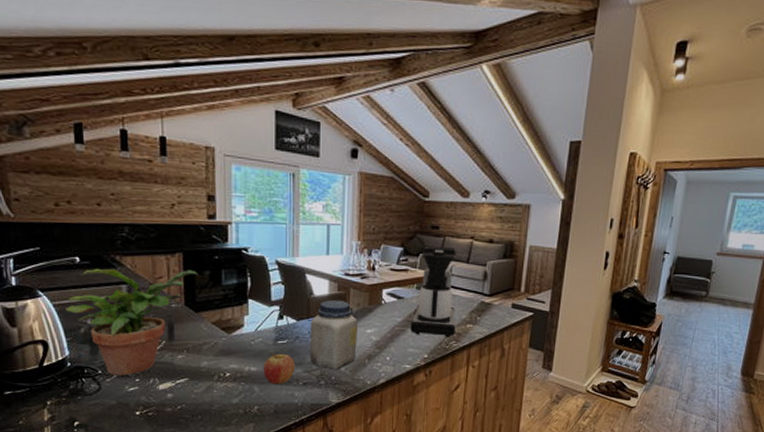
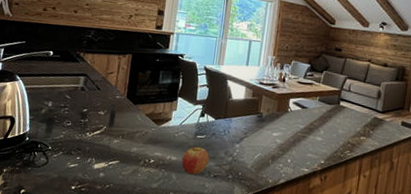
potted plant: present [65,268,197,376] -> none [34,61,141,153]
jar: present [310,299,357,370] -> none [222,104,266,167]
coffee maker: present [410,246,457,337] -> none [310,64,356,147]

